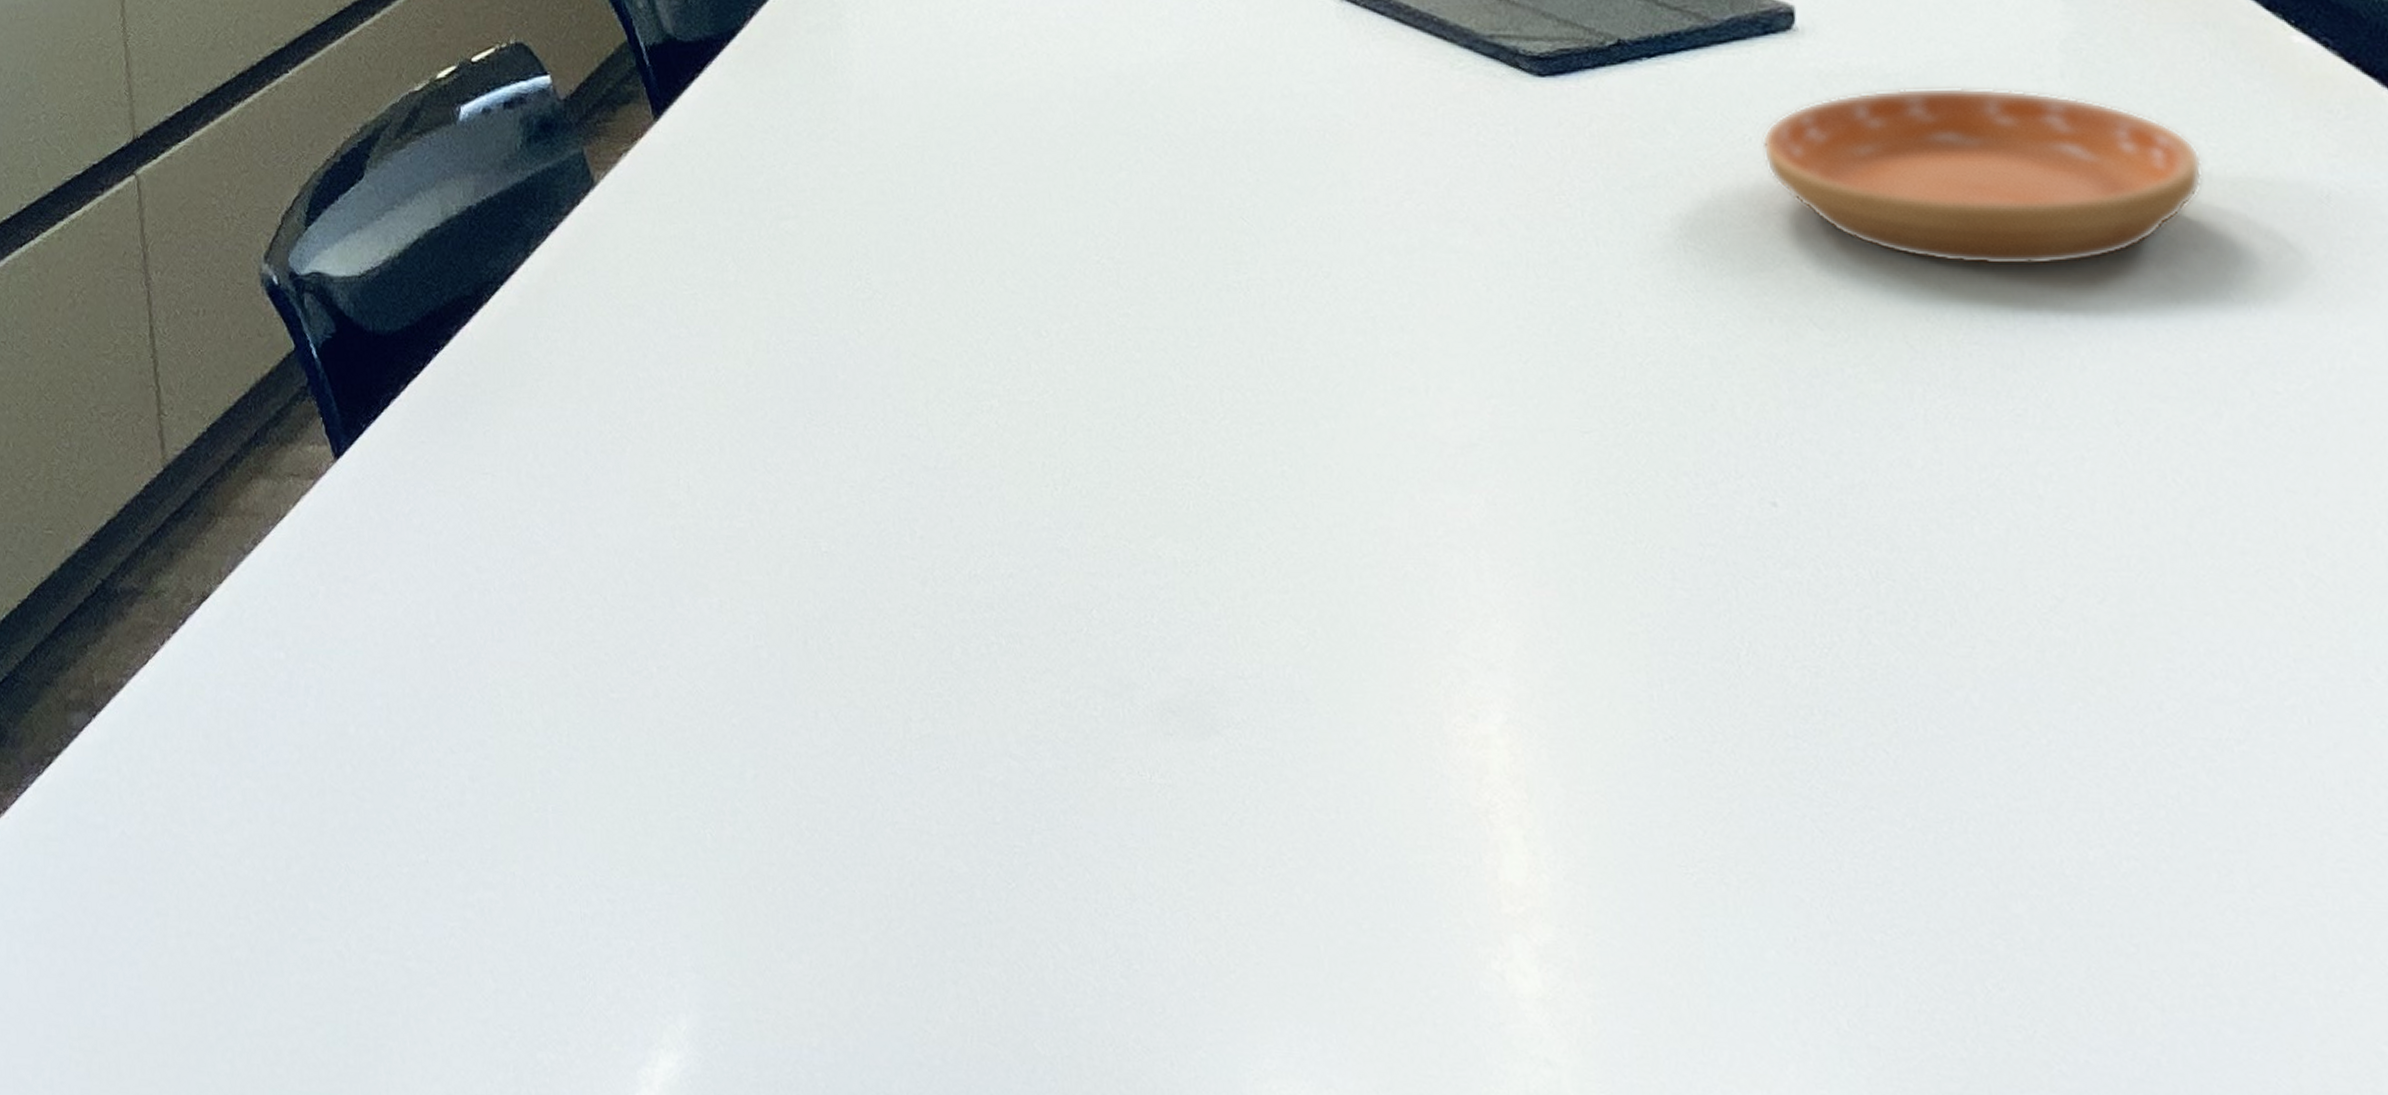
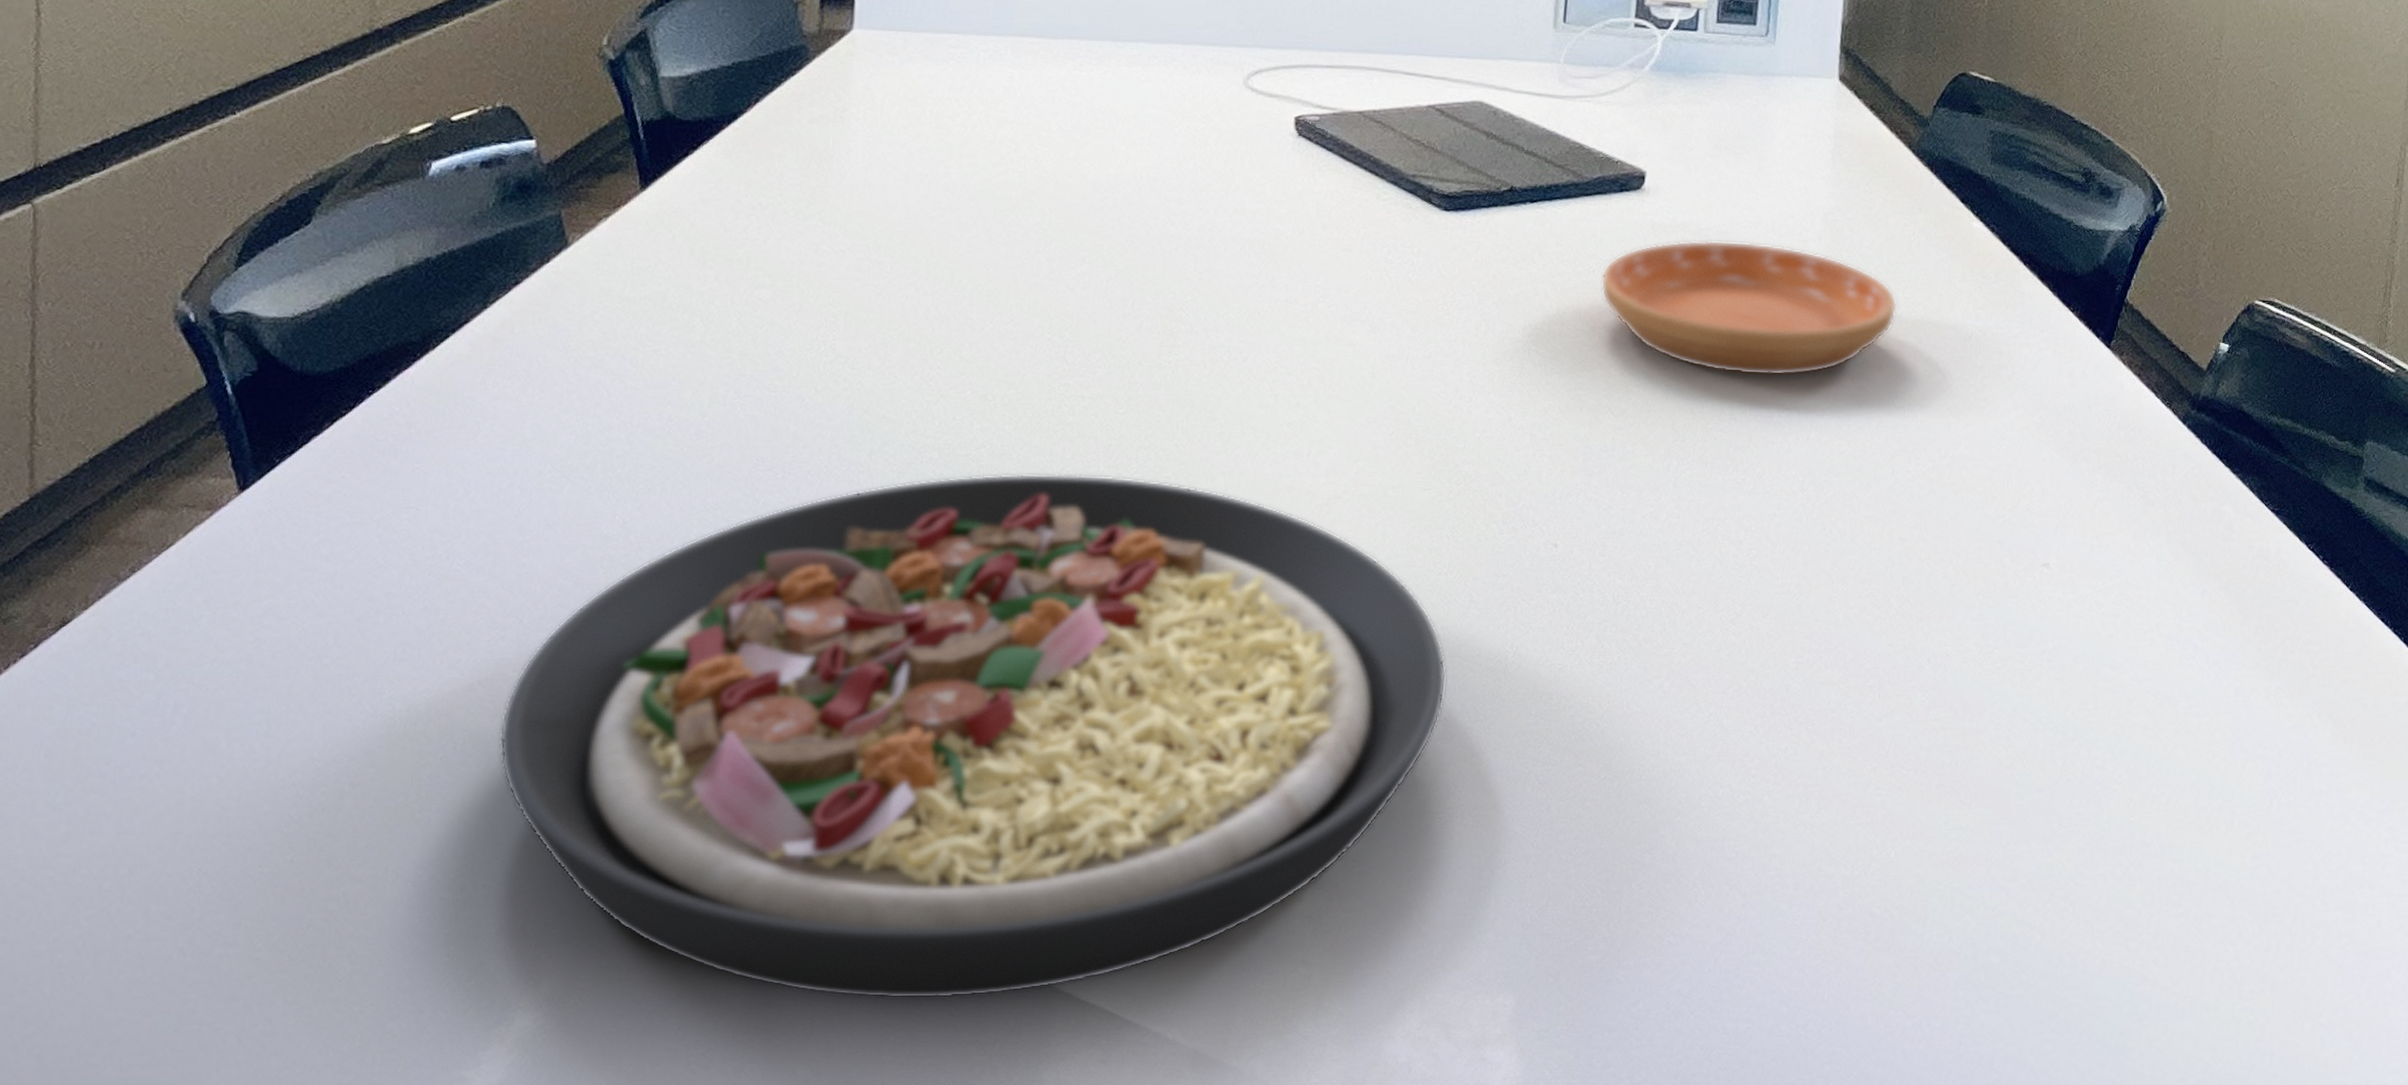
plate: none [600,422,1665,1075] -> present [498,473,1447,1000]

